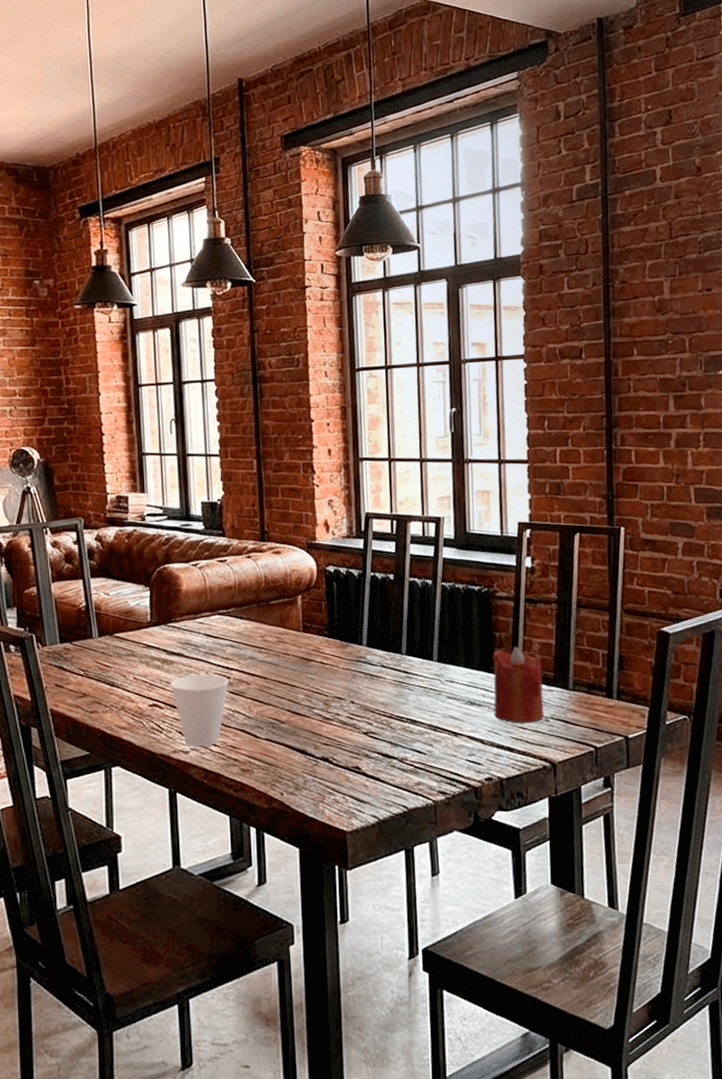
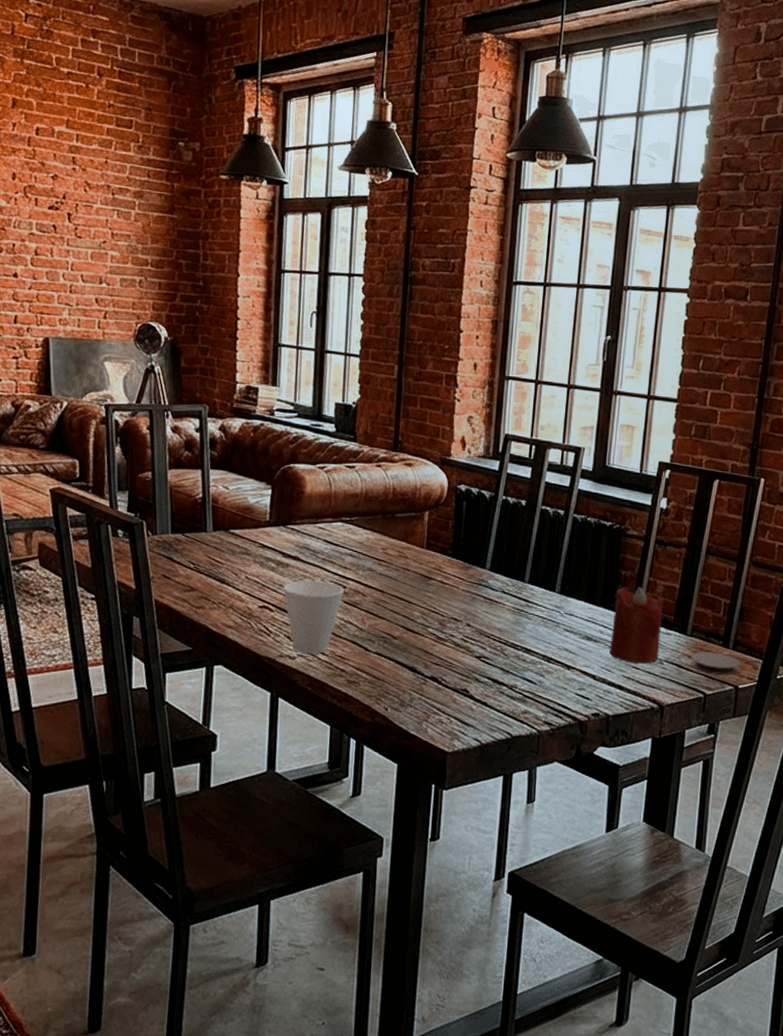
coaster: none [576,704,628,726] -> present [690,651,741,675]

